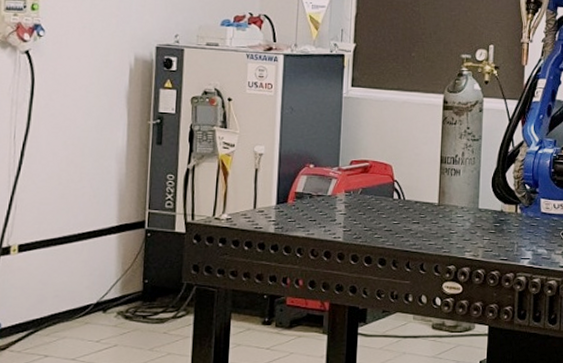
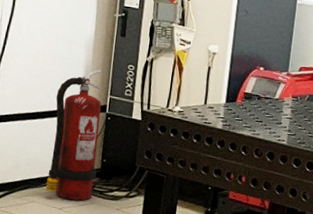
fire extinguisher: none [79,183,140,330] -> present [46,70,103,201]

